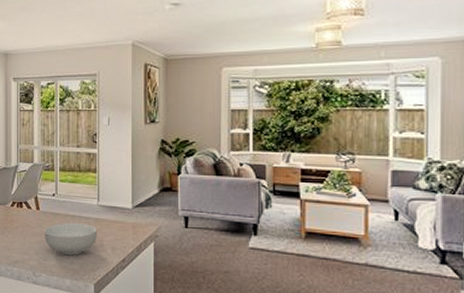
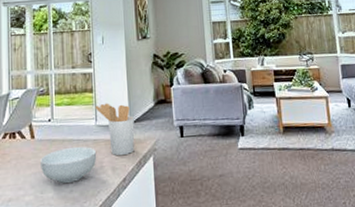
utensil holder: none [98,184,137,238] -> present [95,103,135,156]

